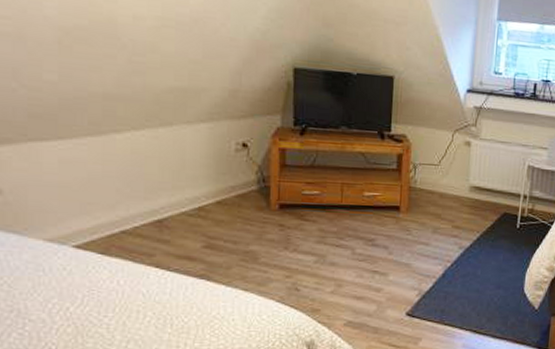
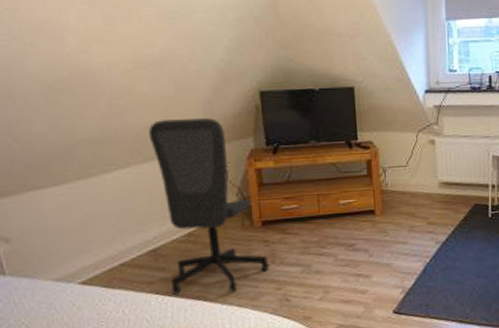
office chair: none [168,84,282,274] -> present [148,118,270,295]

